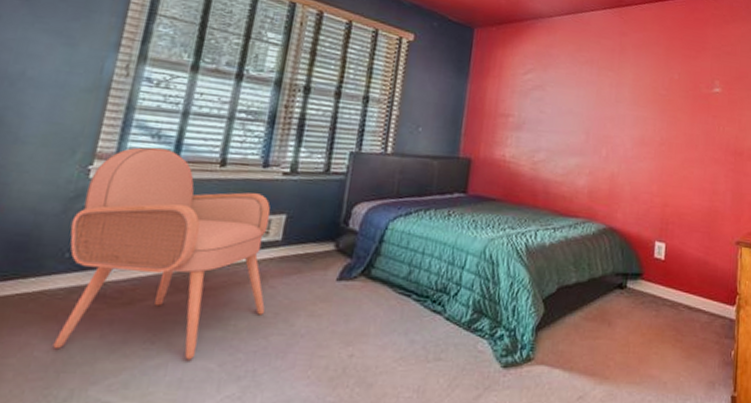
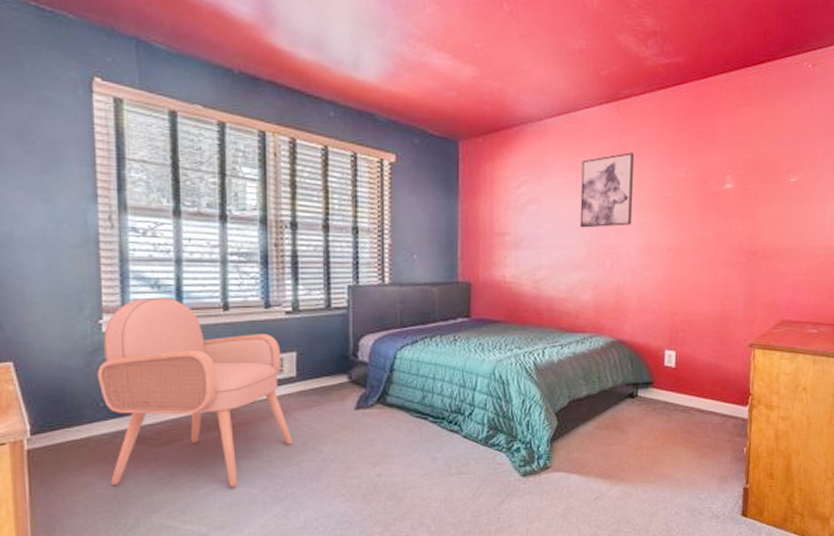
wall art: none [579,52,633,118] -> present [579,152,635,228]

